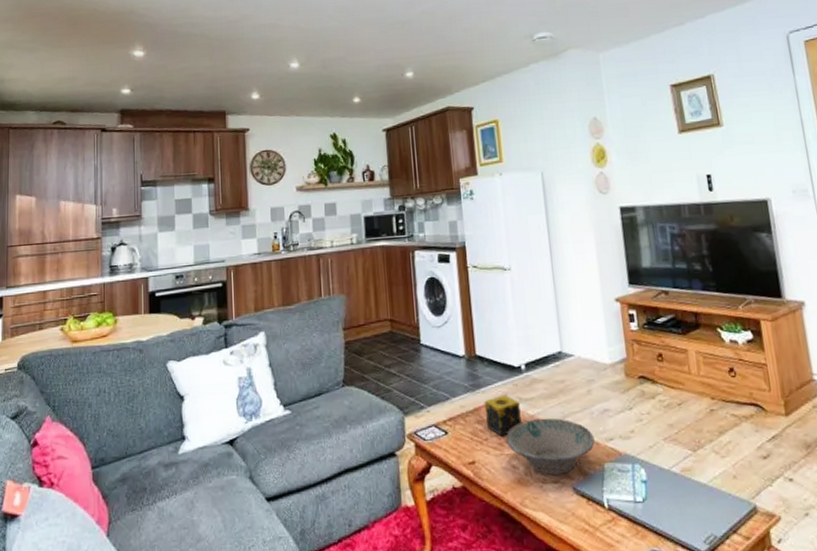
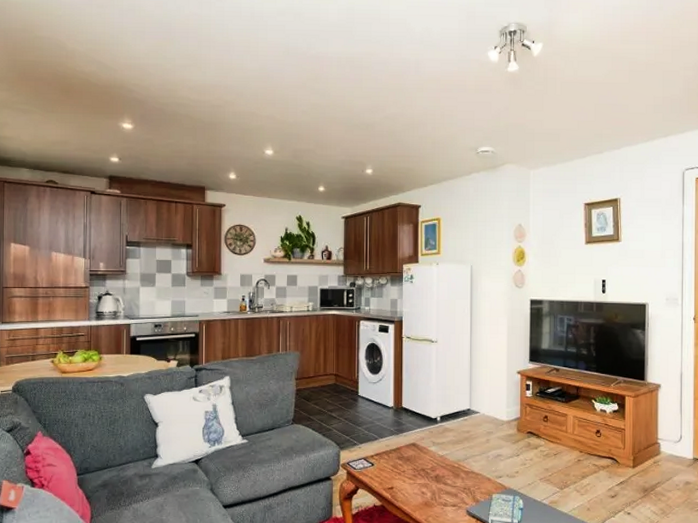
candle: present [484,394,523,437] -> none [405,439,434,470]
bowl: present [506,418,595,475] -> none [419,458,487,500]

